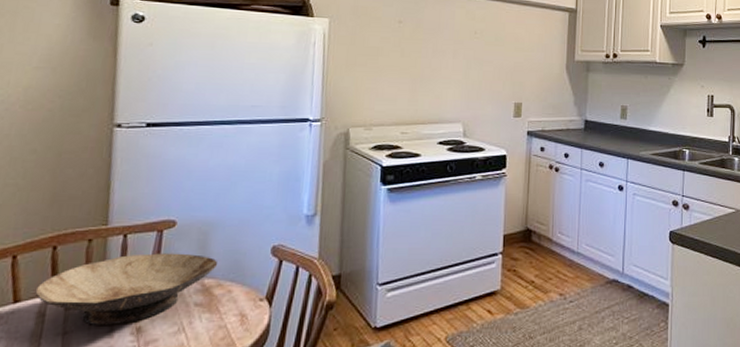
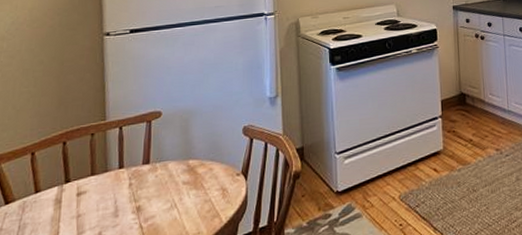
bowl: present [35,253,218,327] -> none [52,139,199,208]

